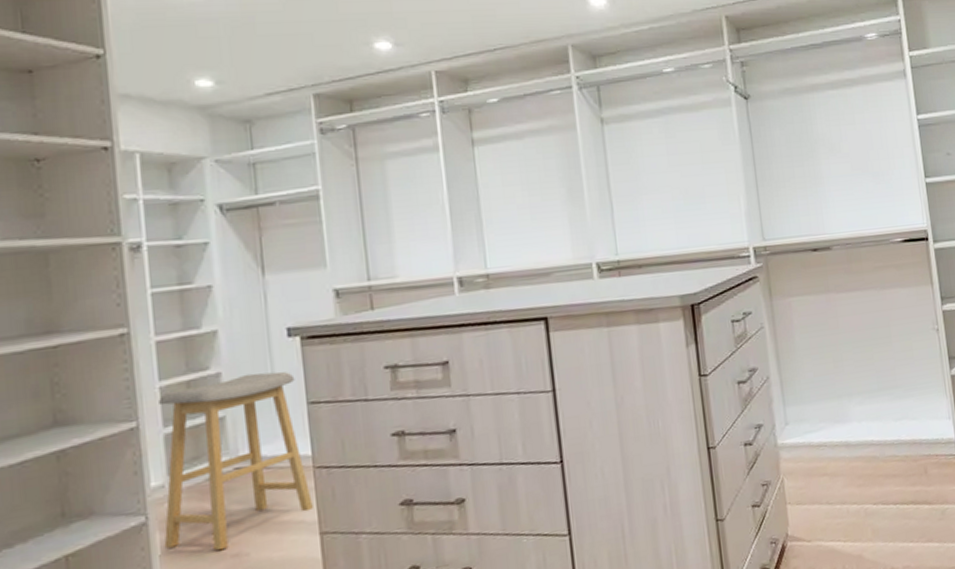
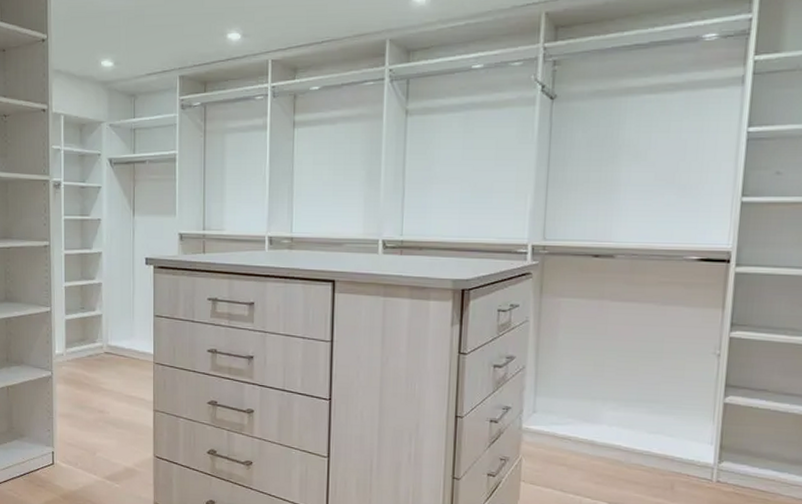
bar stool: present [159,371,313,551] -> none [60,287,151,406]

